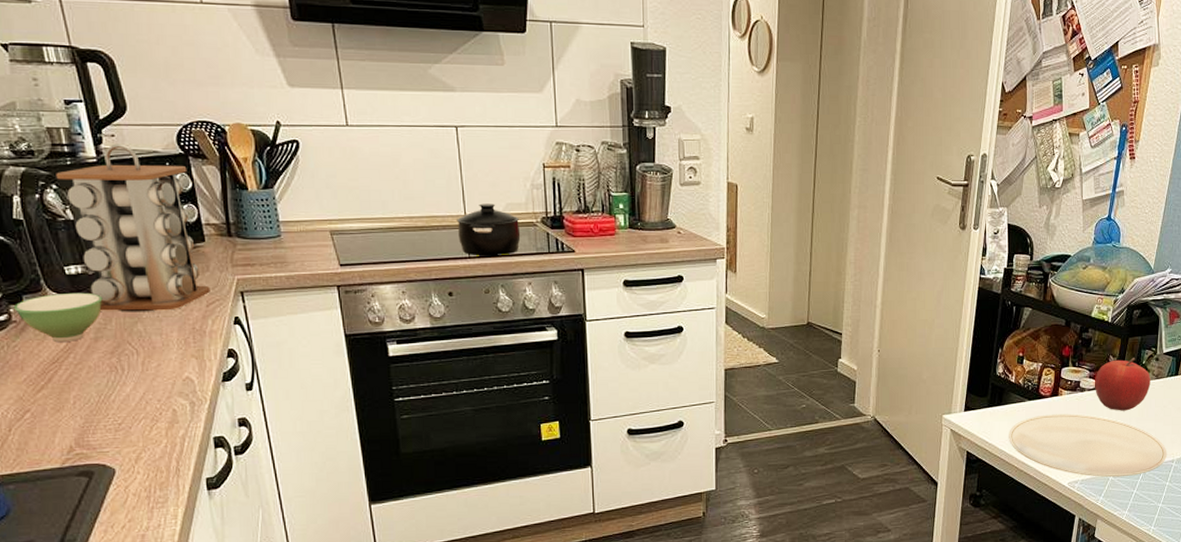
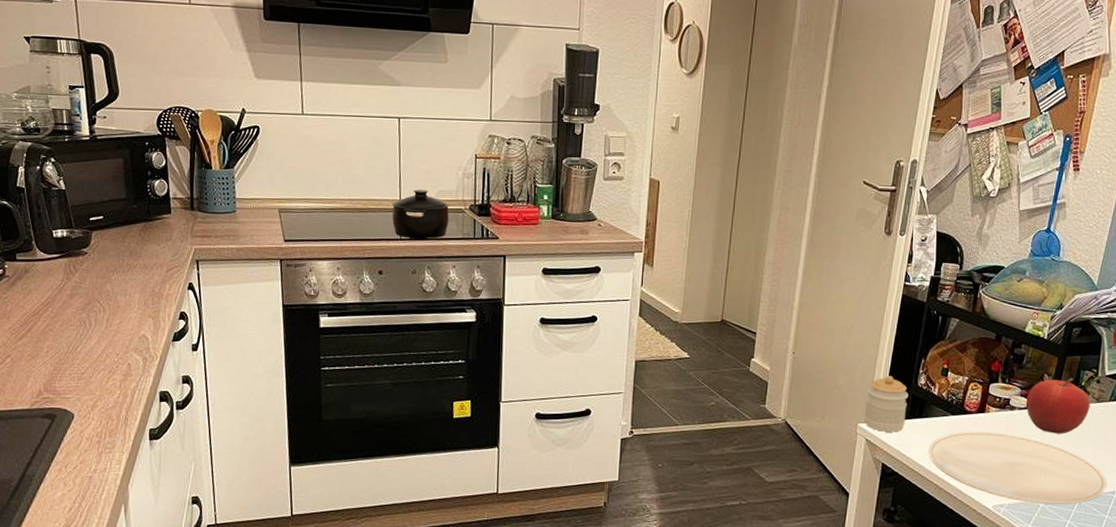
bowl: present [13,292,103,343] -> none [8,253,81,298]
spice rack: present [56,143,210,312] -> none [55,124,171,274]
jar: none [948,367,988,421] -> present [864,376,909,432]

